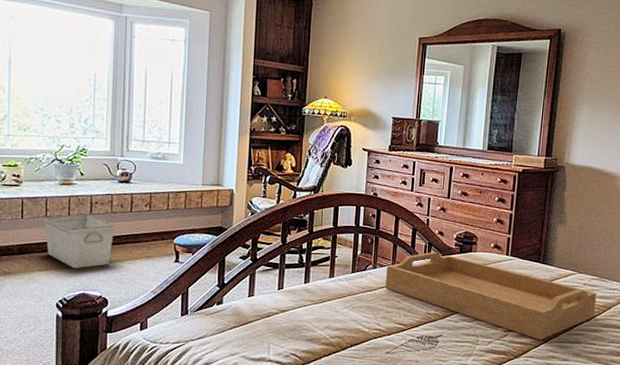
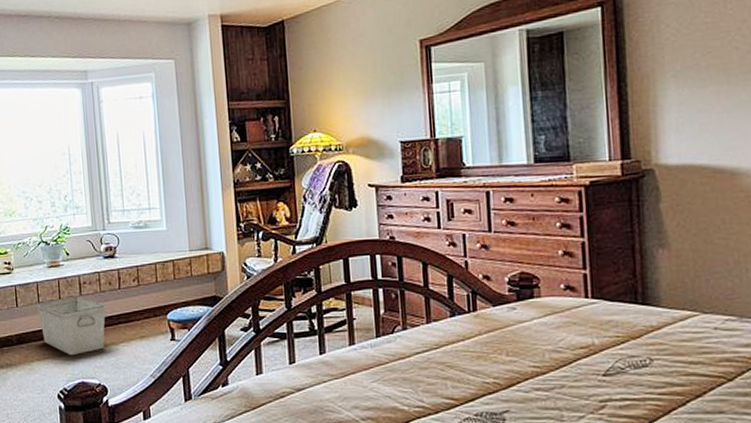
serving tray: present [385,252,597,340] -> none [421,303,740,411]

